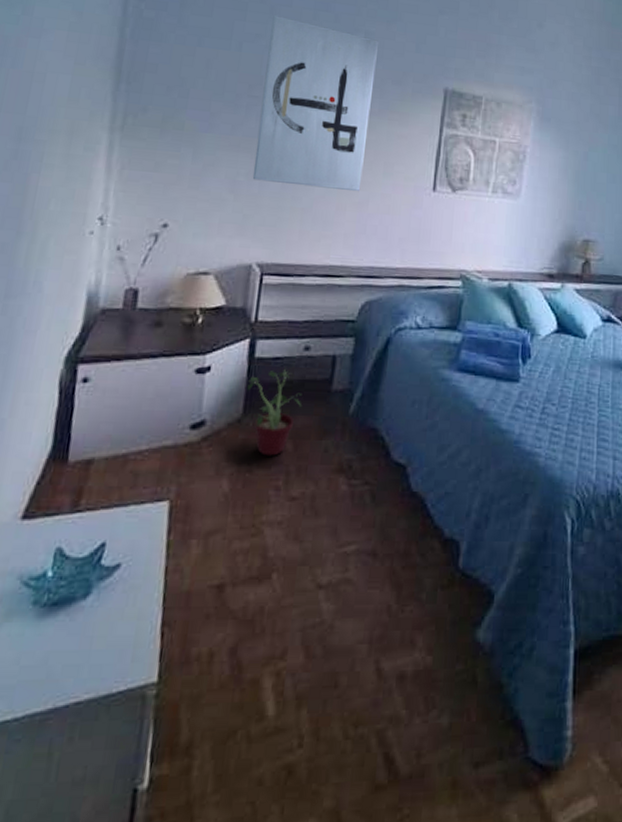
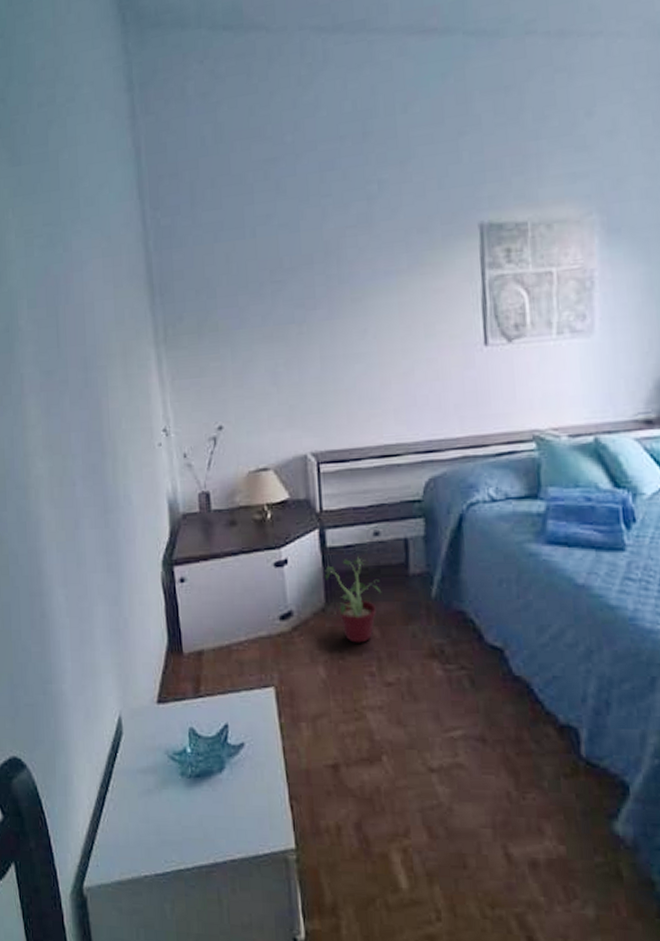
wall art: present [252,15,378,192] -> none [280,186,403,369]

